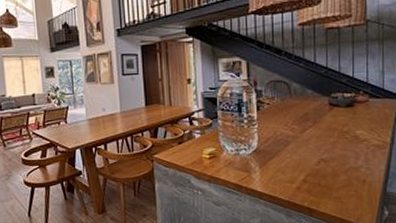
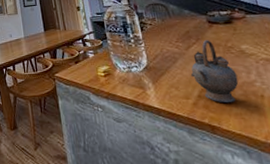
teapot: none [300,124,345,187] -> present [190,40,239,102]

